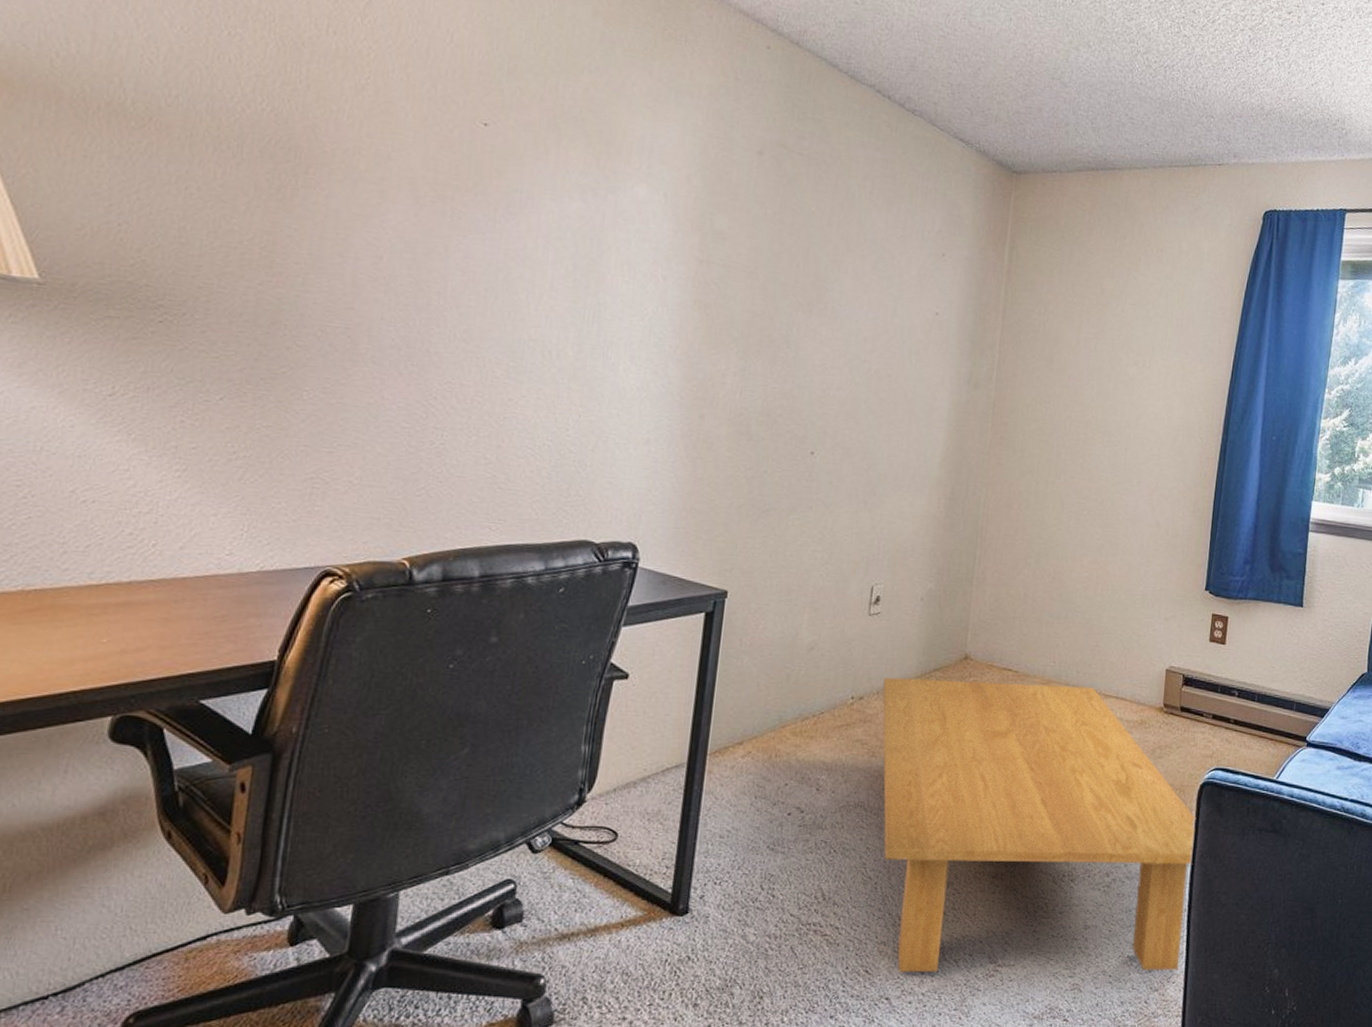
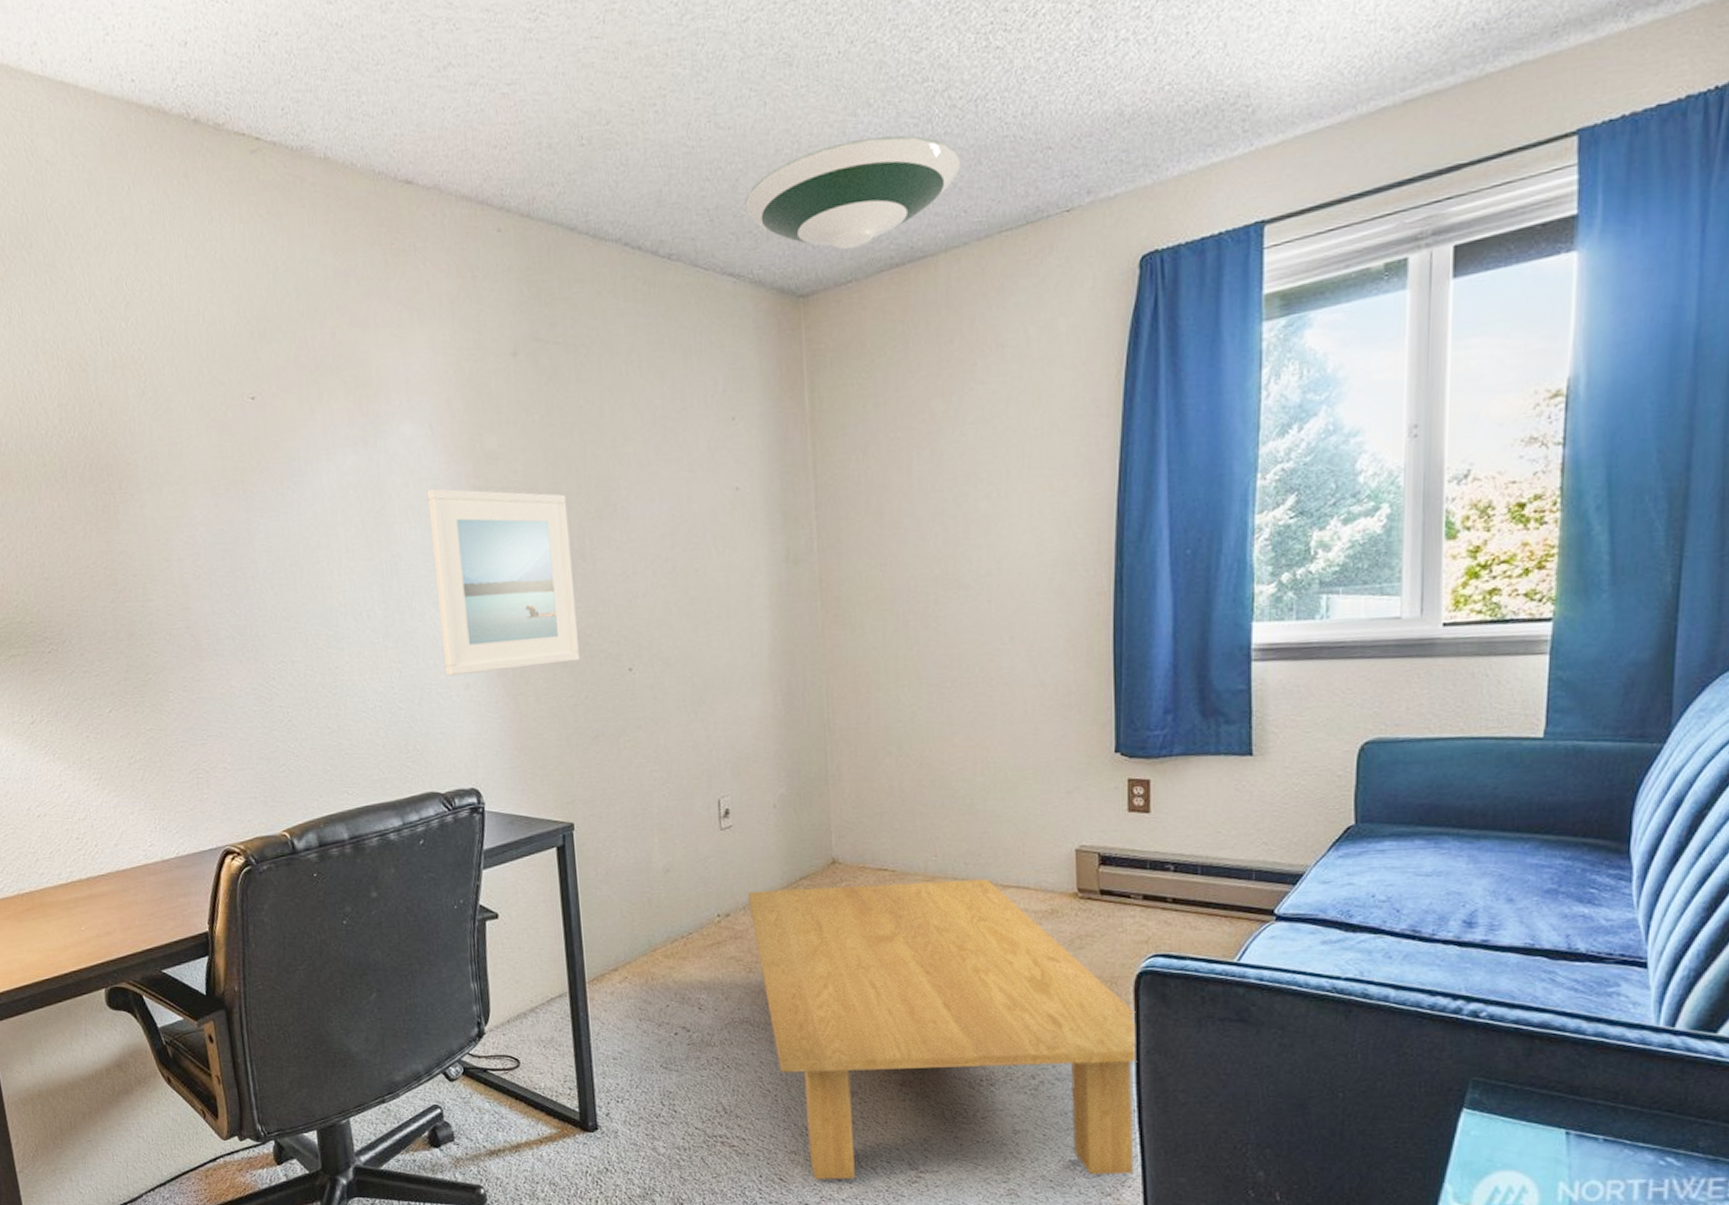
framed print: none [627,250,783,436] -> present [427,488,581,677]
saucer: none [982,65,1150,148] -> present [745,135,962,249]

